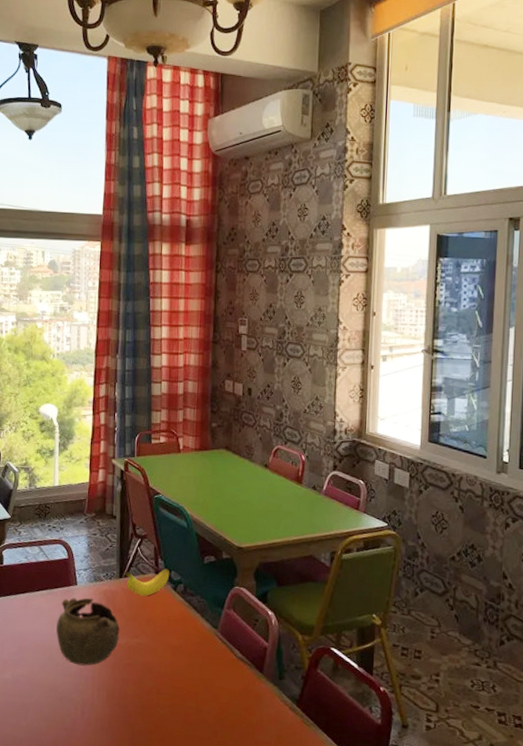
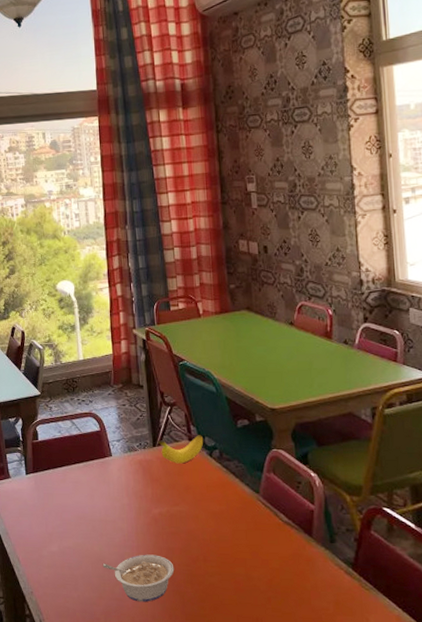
legume: none [55,685,127,733] -> present [102,554,175,603]
teapot: present [56,597,120,666] -> none [96,468,160,536]

